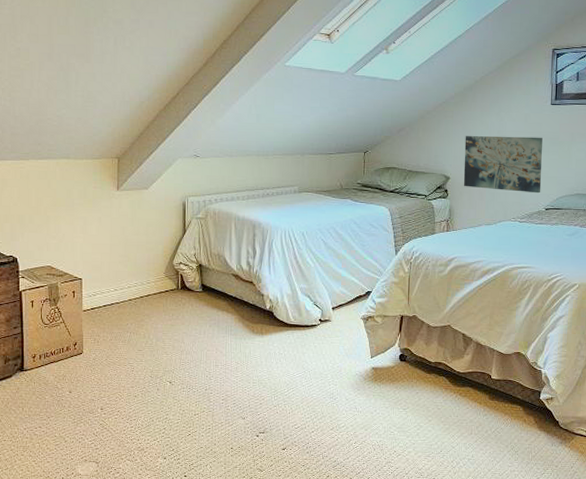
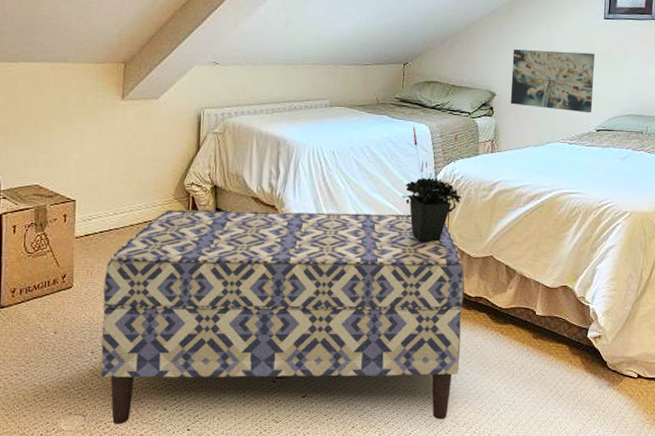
bench: none [109,286,425,471] -> present [100,210,465,425]
potted plant: none [366,208,420,313] -> present [402,125,461,243]

